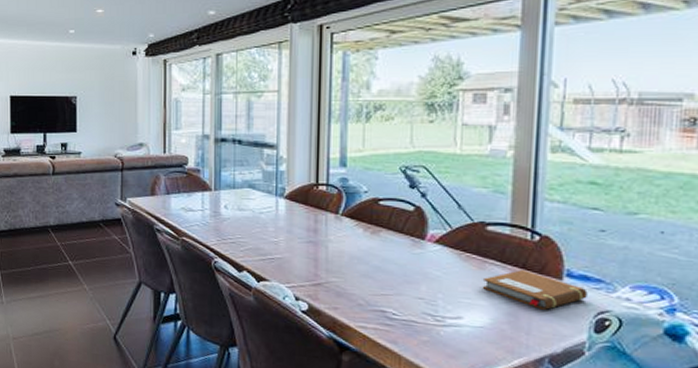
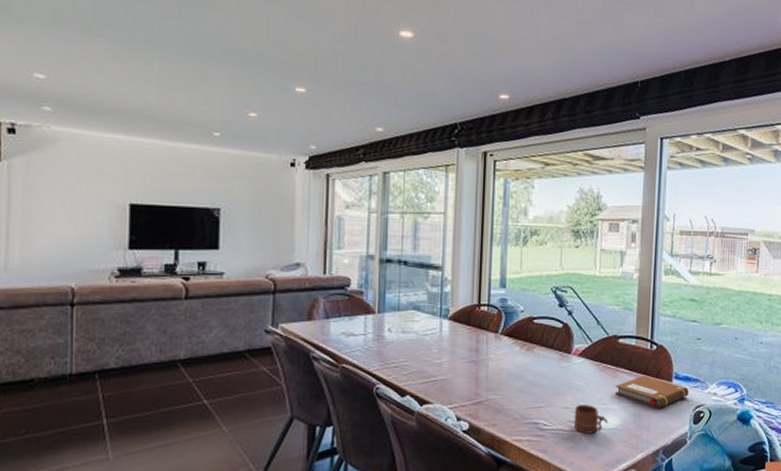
mug: none [429,296,474,330] -> present [573,405,608,434]

